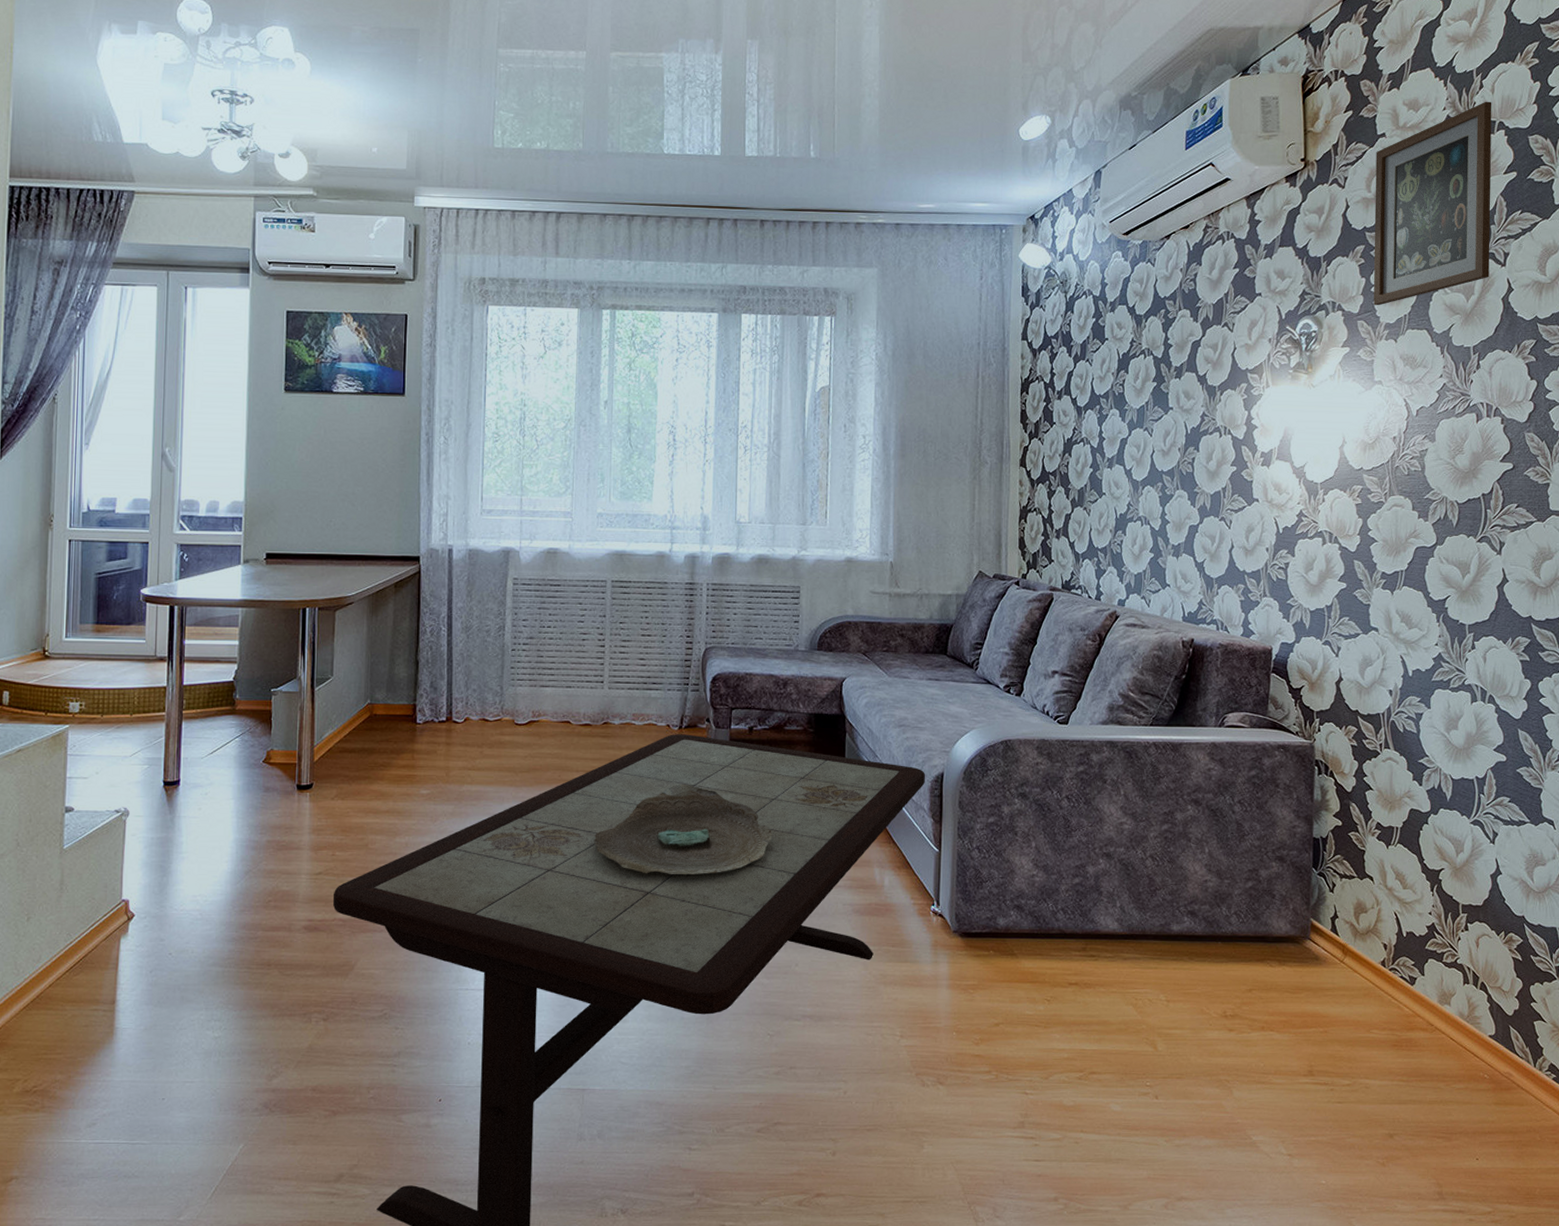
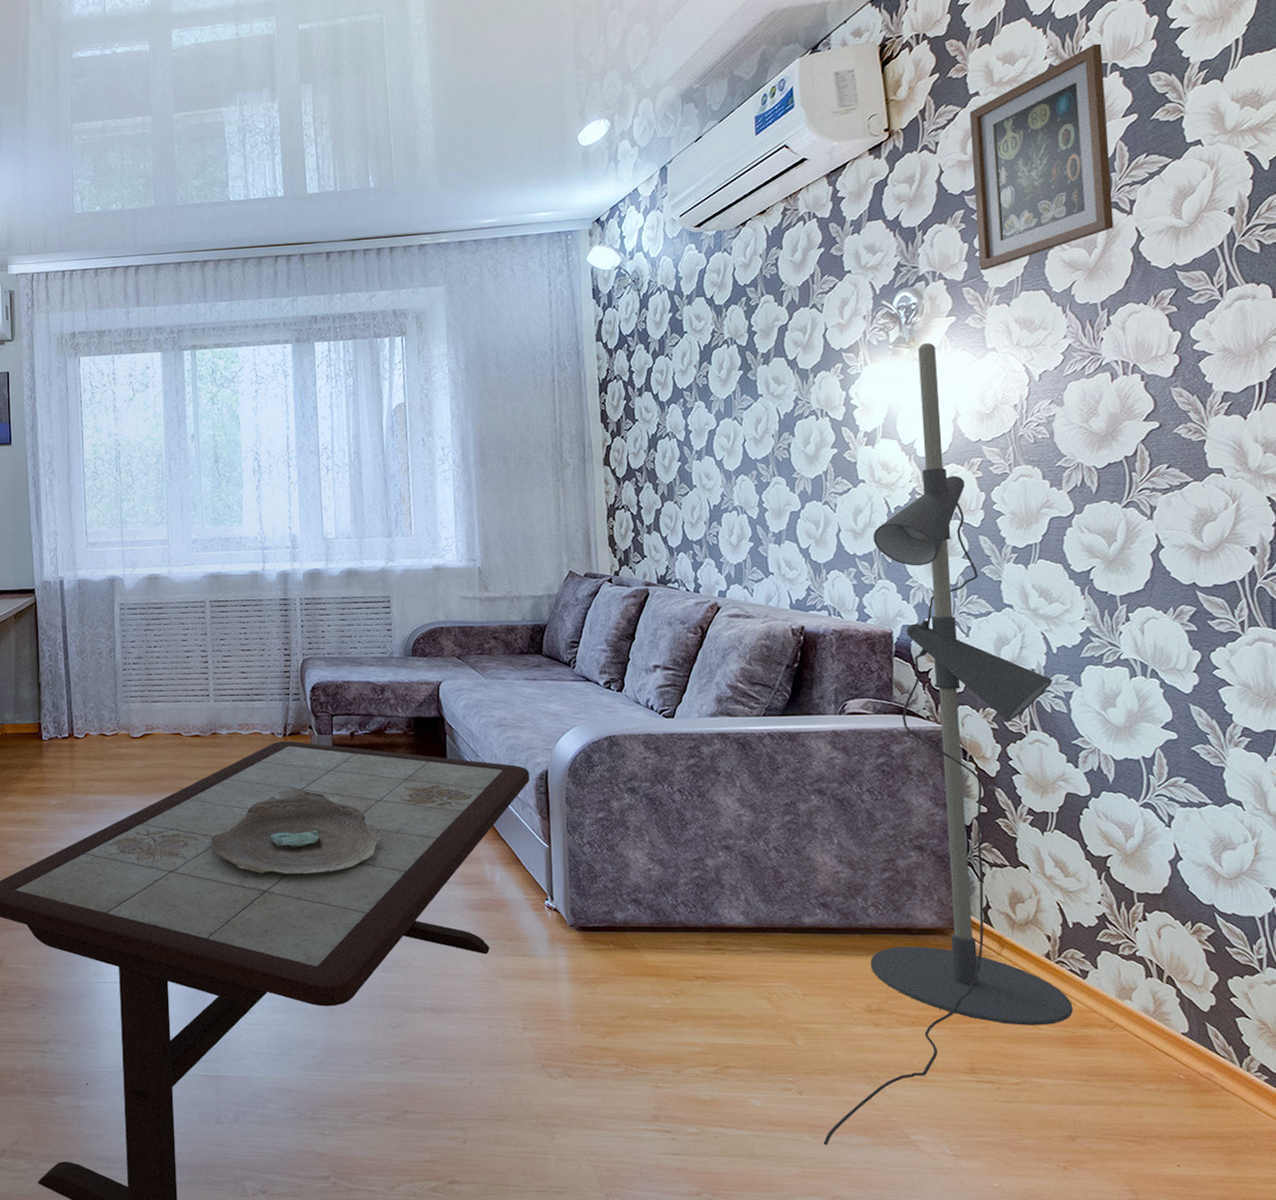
floor lamp: none [1174,370,1406,1148] -> present [823,342,1073,1145]

